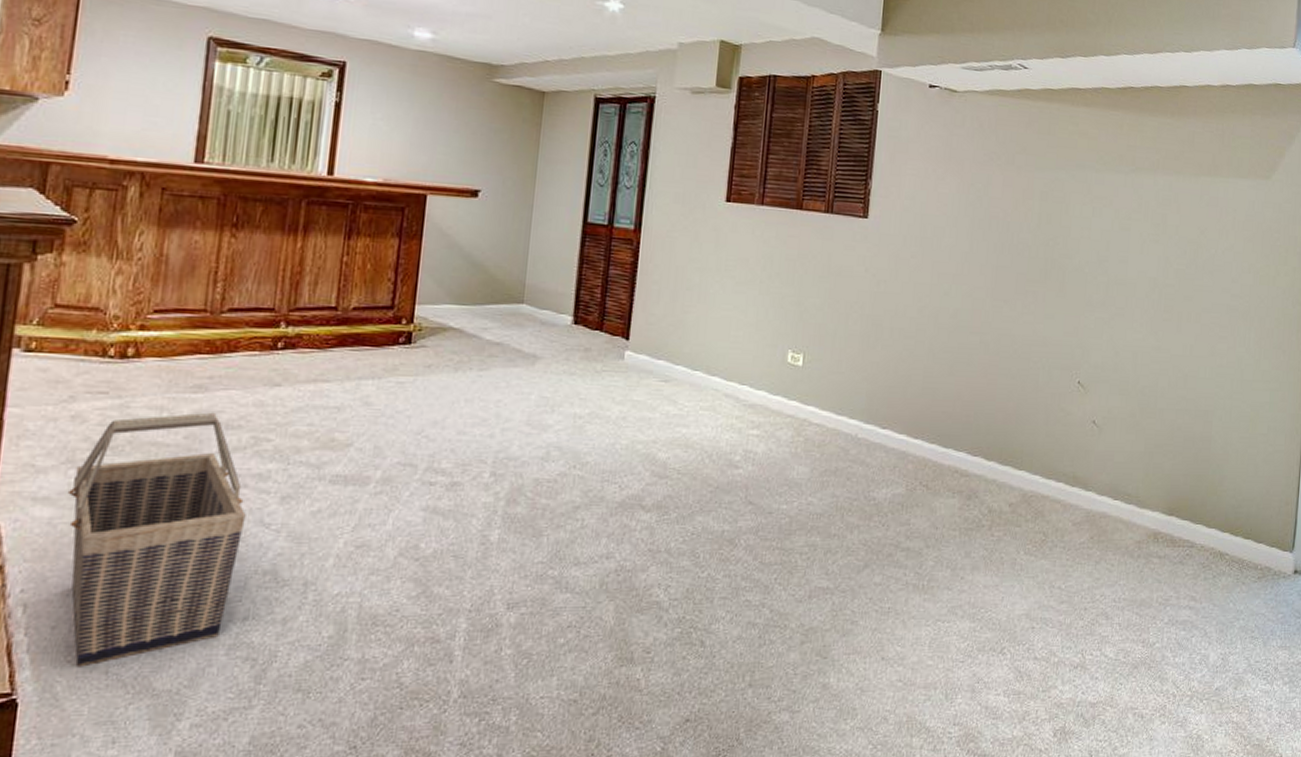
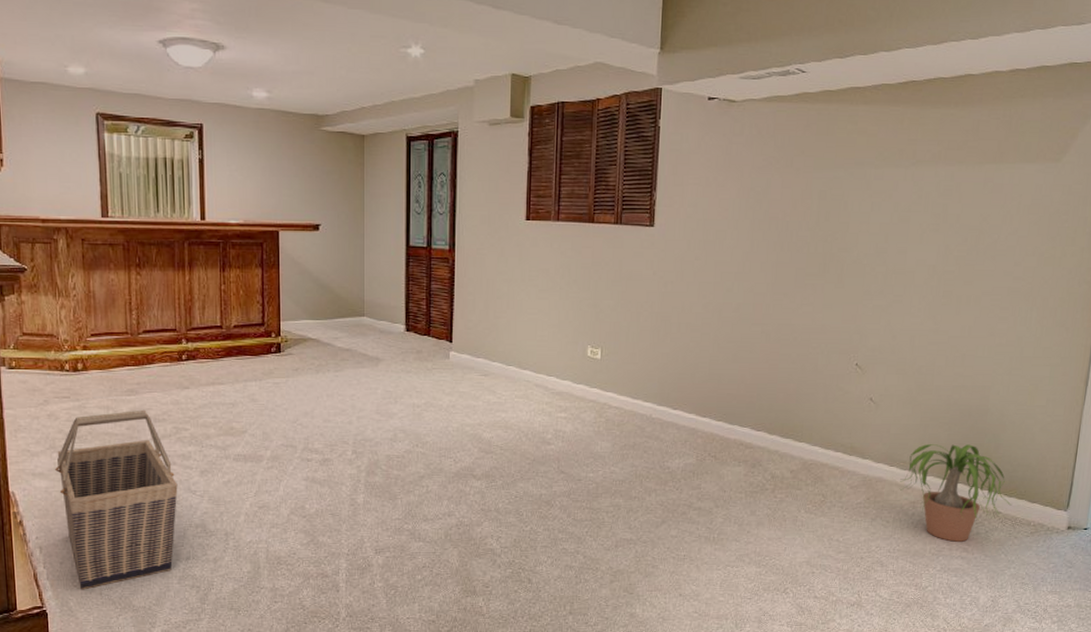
potted plant: none [1116,475,1238,589] -> present [892,444,1012,542]

